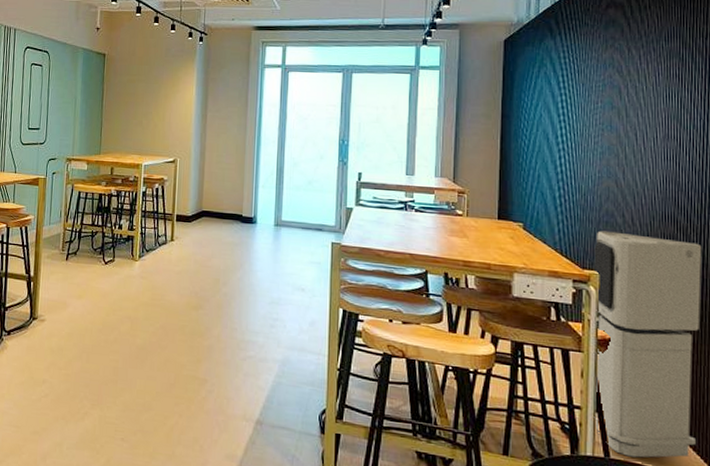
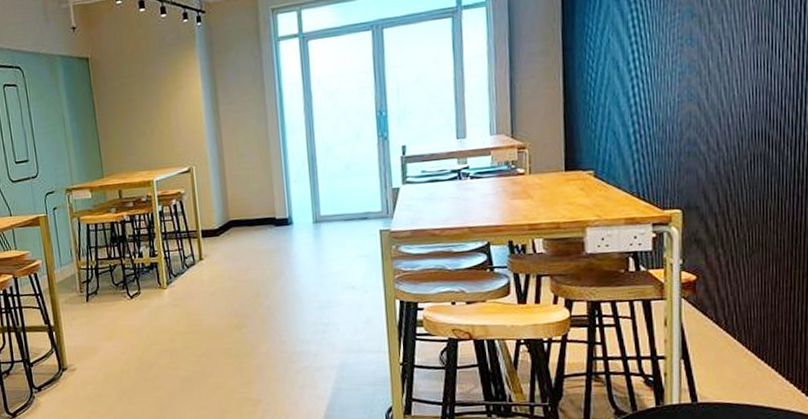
air purifier: present [594,231,702,458] -> none [675,158,797,398]

